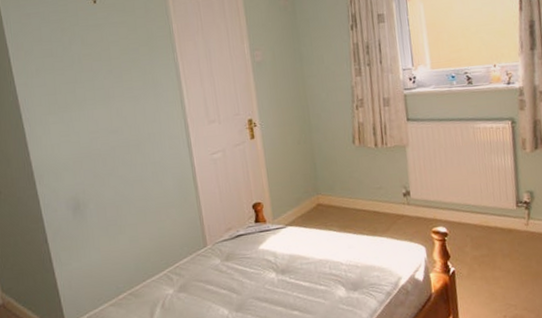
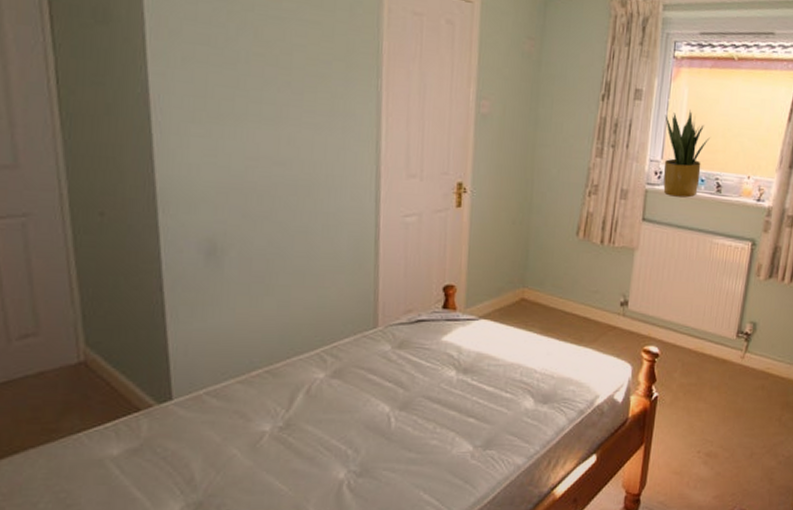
planter: none [407,21,452,96] -> present [663,110,710,198]

